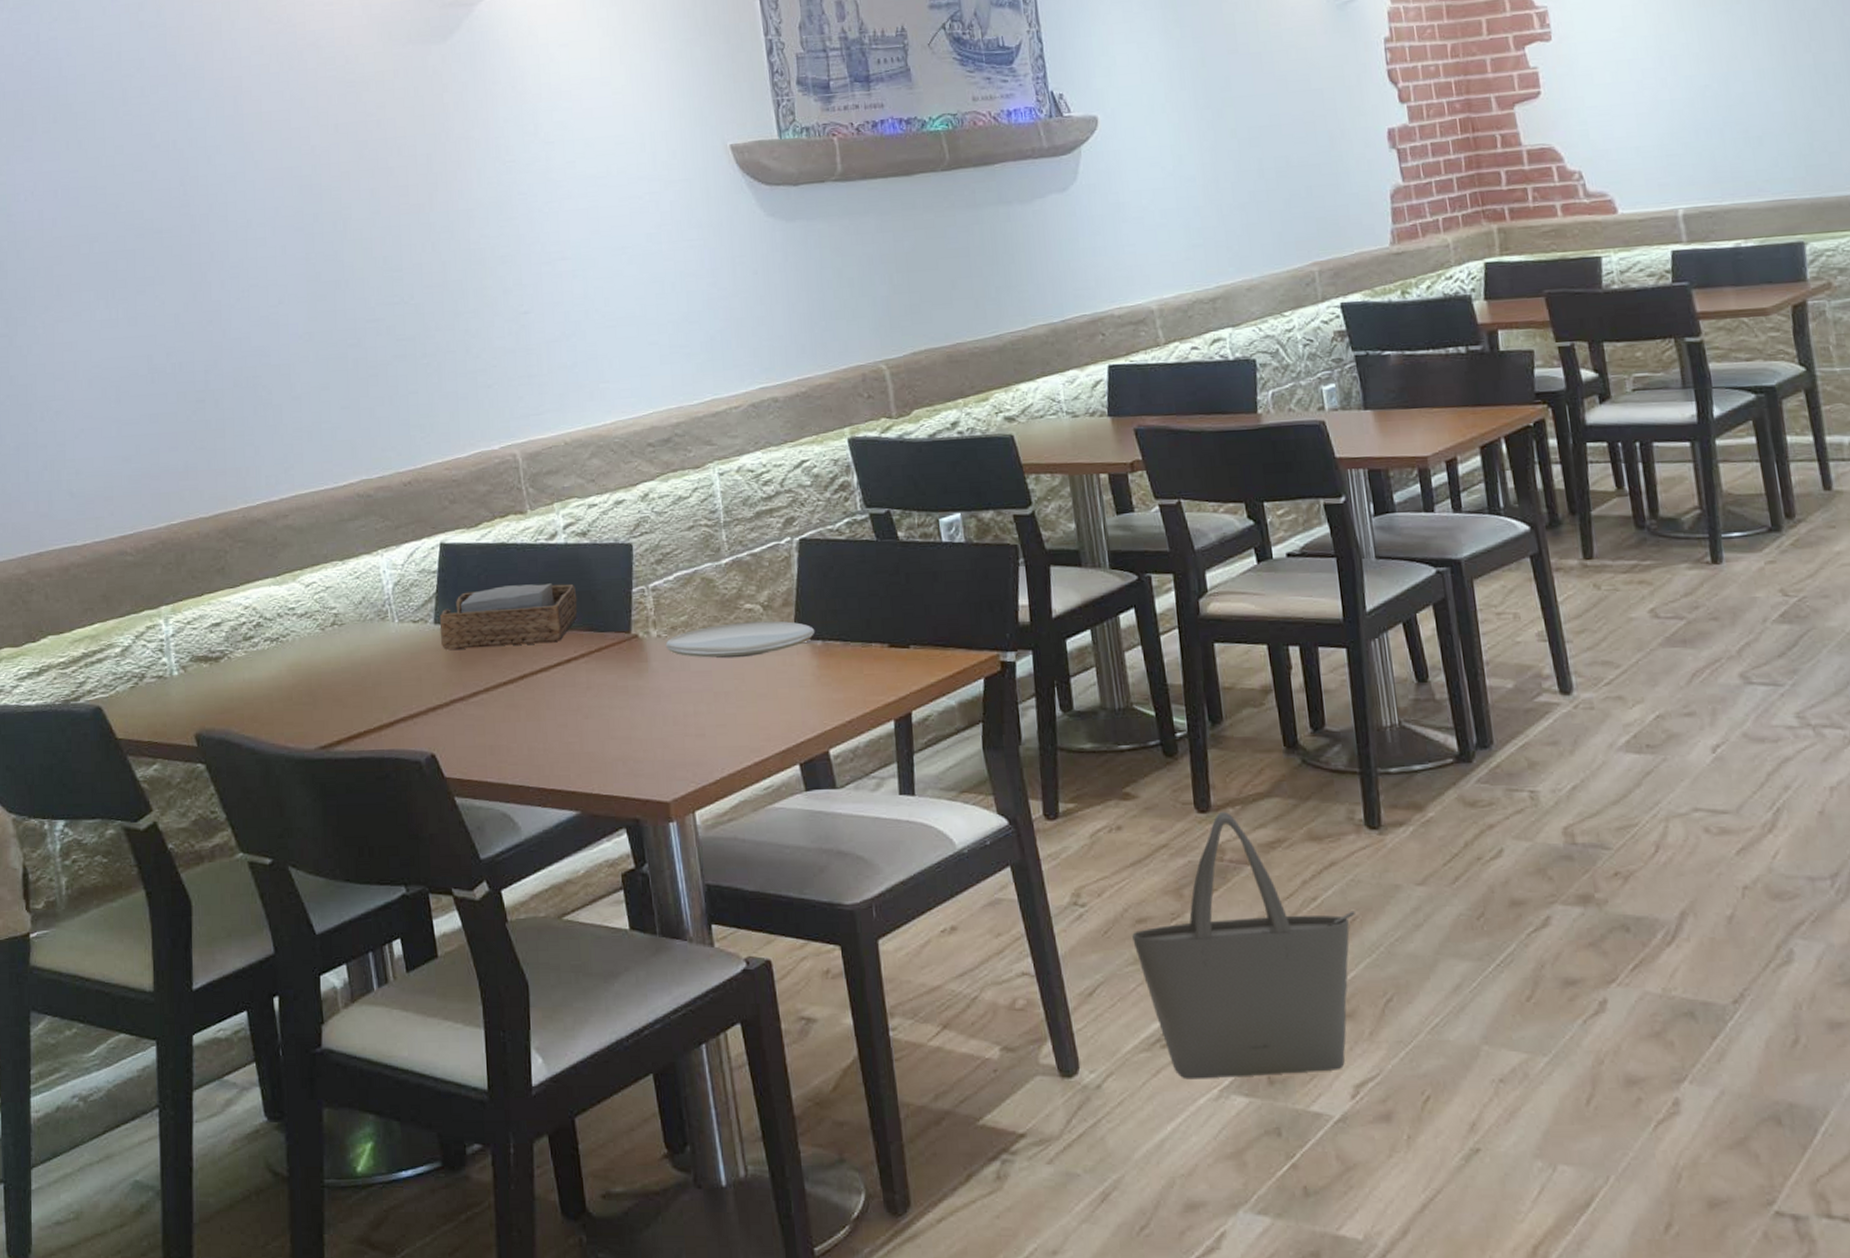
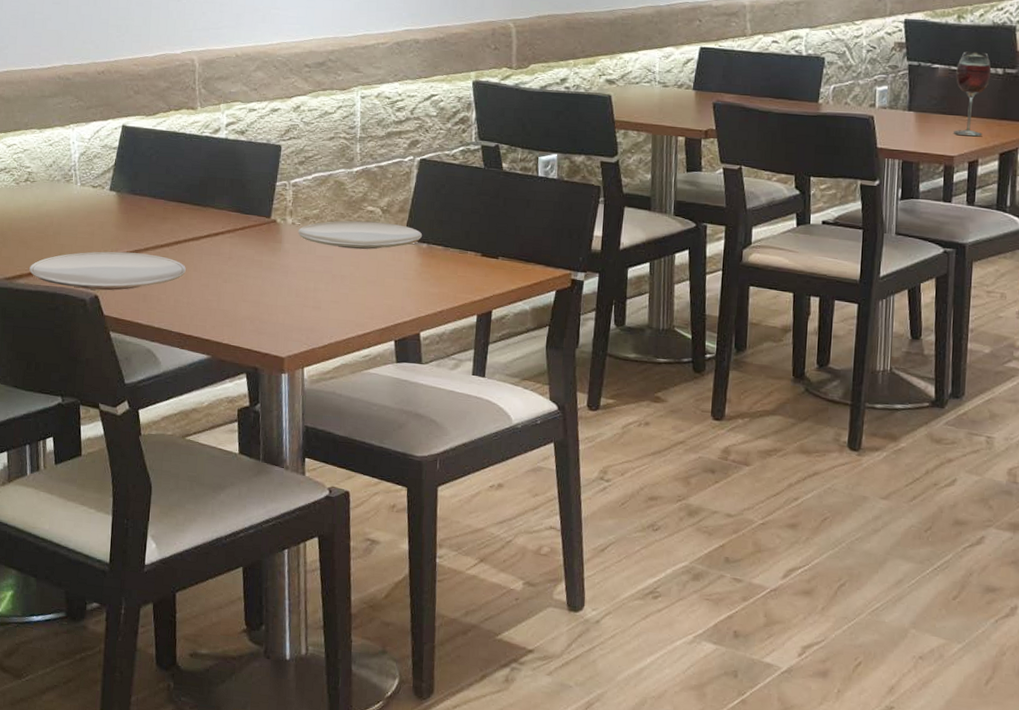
plate: none [348,695,538,748] -> present [29,251,187,291]
napkin holder: present [439,583,578,650] -> none [113,166,230,218]
shopping bag: present [1132,811,1355,1080] -> none [643,421,827,633]
wineglass: none [1411,330,1456,431] -> present [953,51,992,137]

